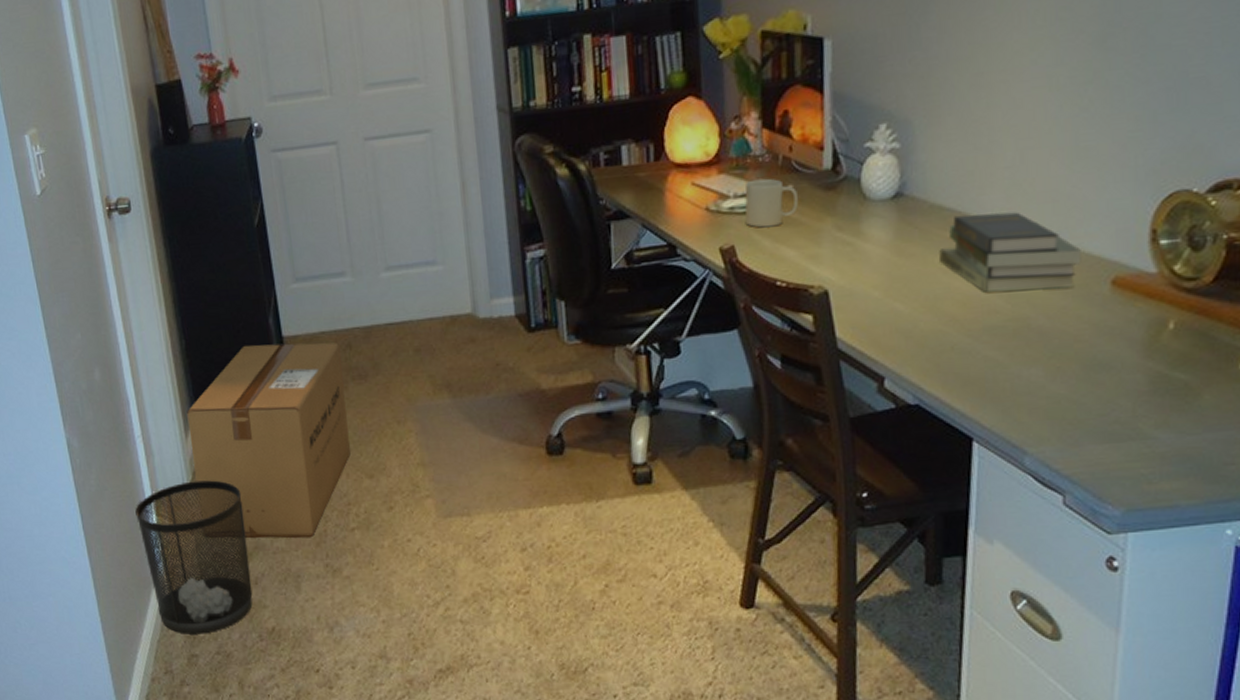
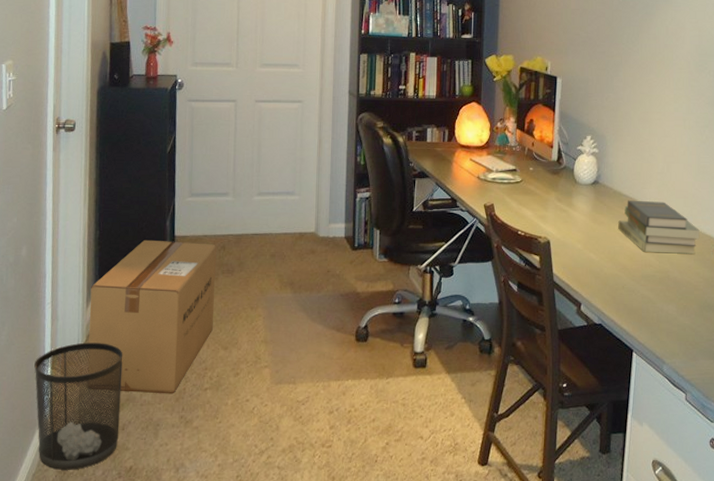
mug: present [744,178,799,228] -> none [501,161,536,194]

